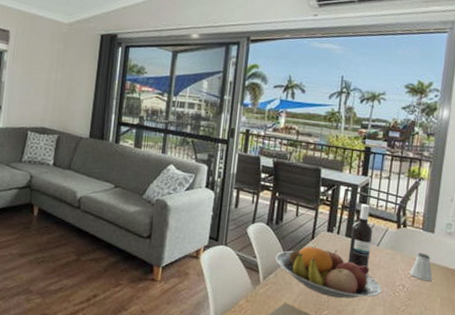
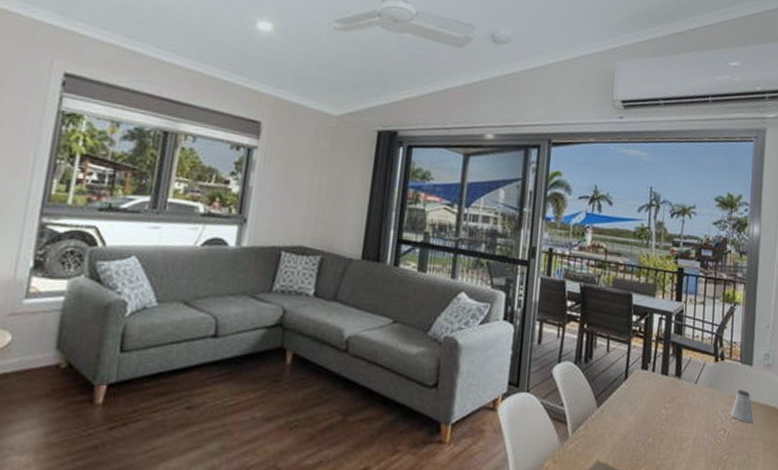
fruit bowl: present [275,246,383,299] -> none [585,388,703,451]
wine bottle: present [347,204,373,267] -> none [665,334,689,411]

